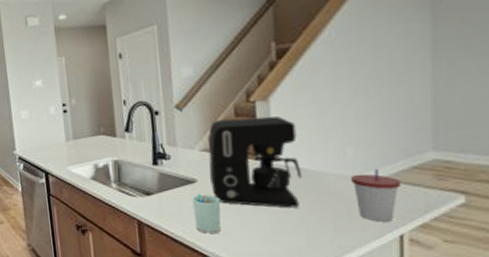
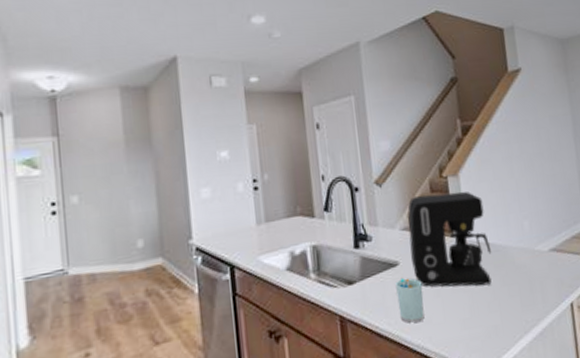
cup: present [351,168,401,222] -> none [529,240,566,292]

